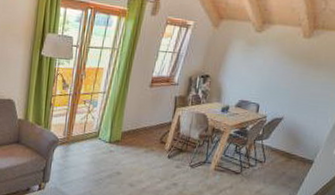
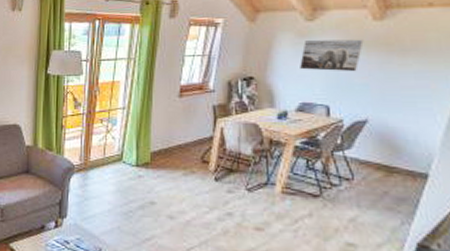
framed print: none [244,49,293,79] -> present [300,39,364,72]

